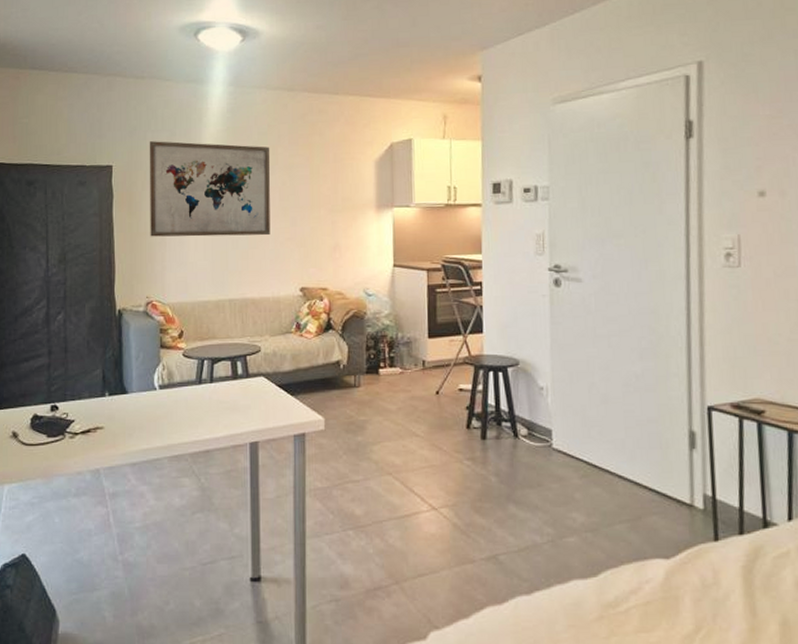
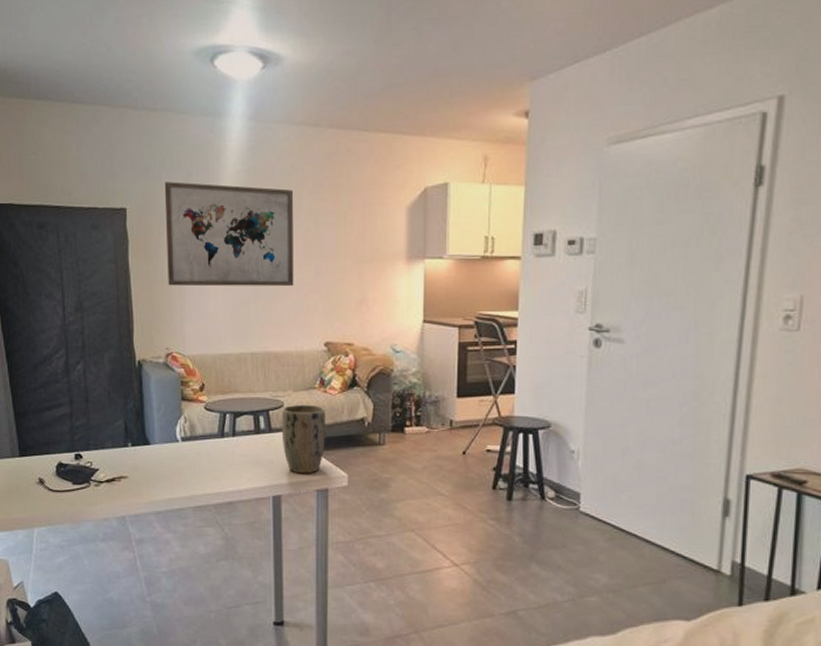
plant pot: none [258,348,302,419] -> present [281,404,326,474]

